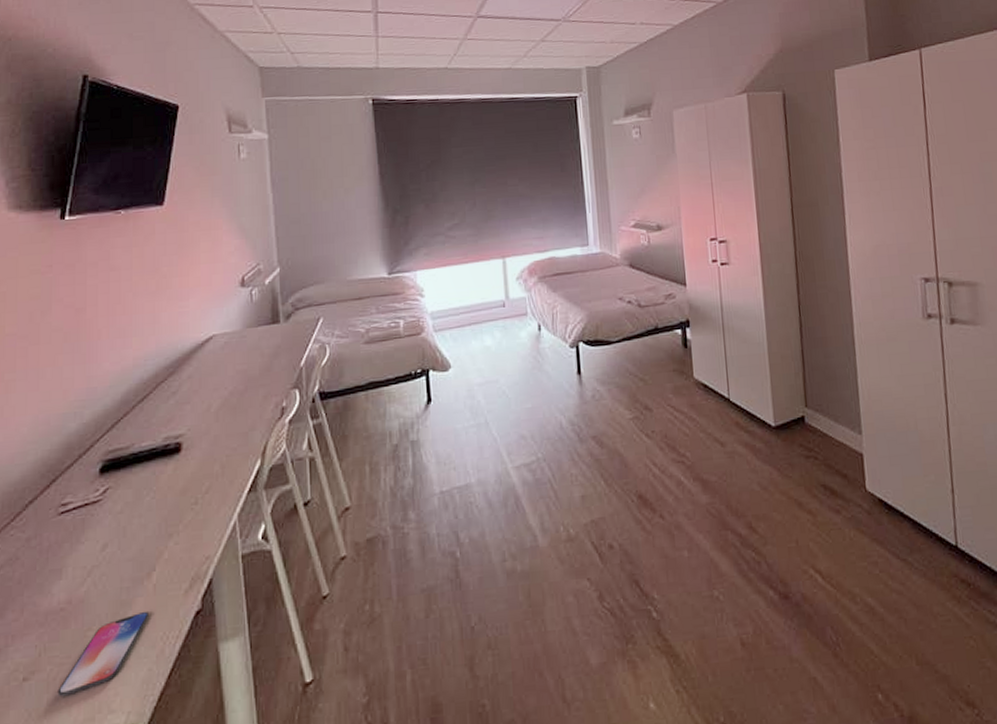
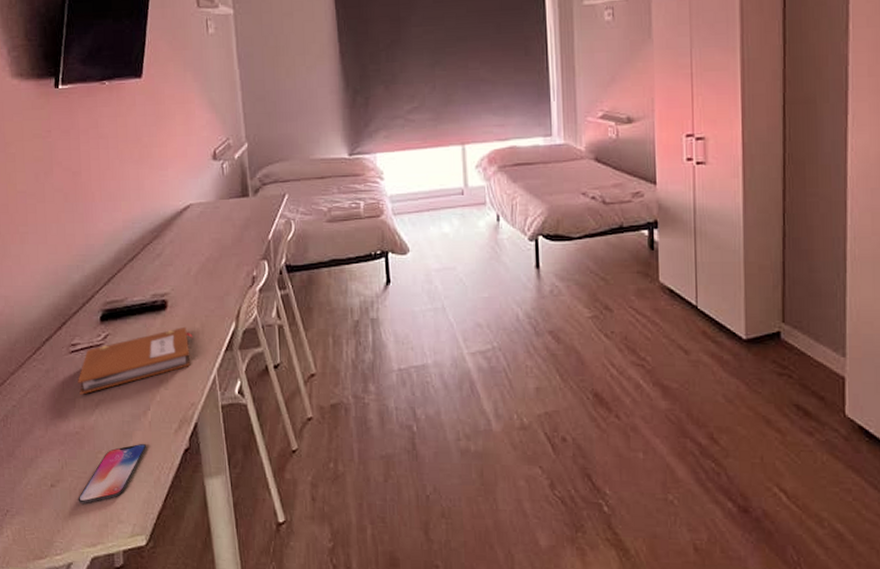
notebook: none [67,470,210,563] -> present [78,326,192,395]

